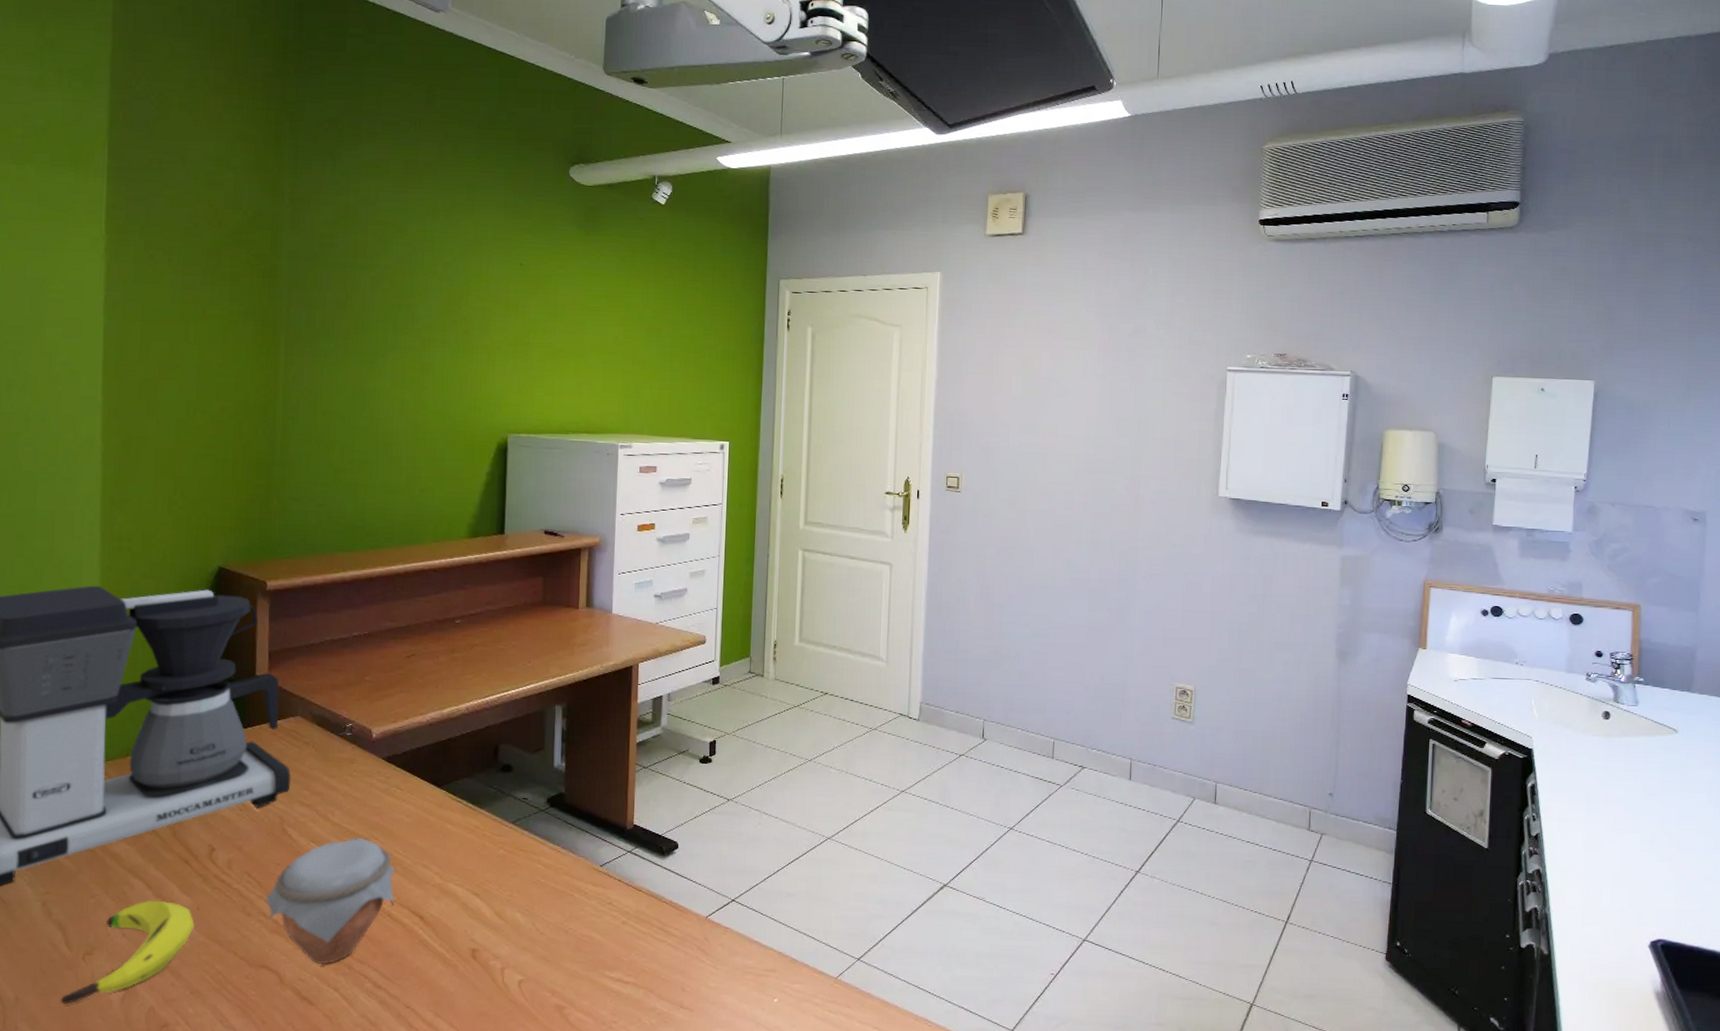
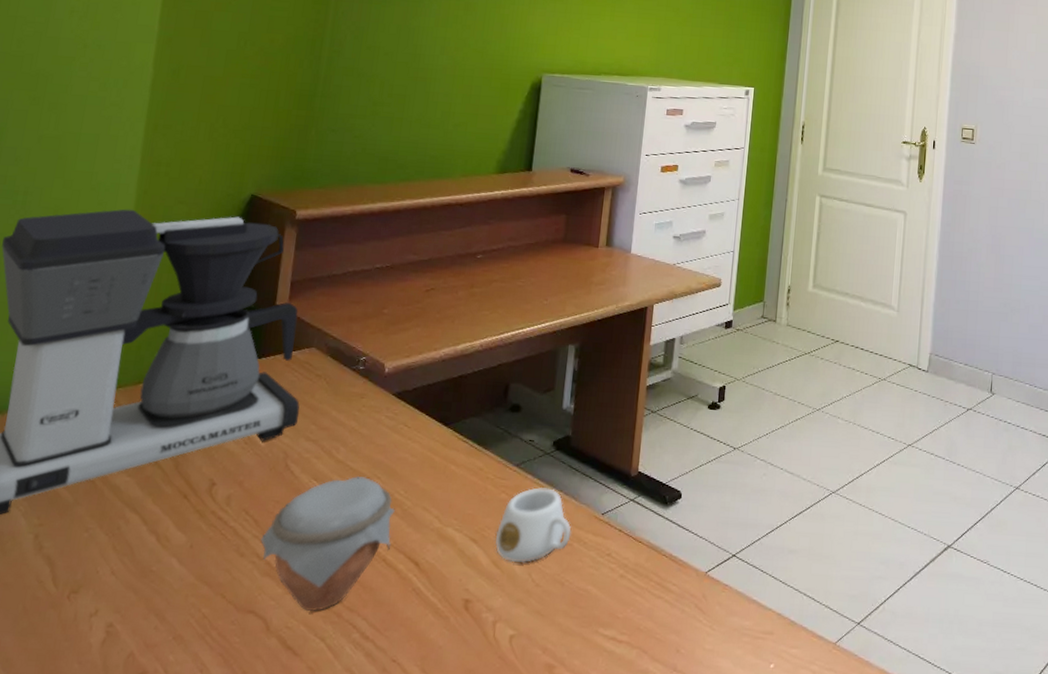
banana: present [60,900,195,1004] -> none [38,536,186,646]
mug: none [498,843,571,914] -> present [496,487,571,564]

